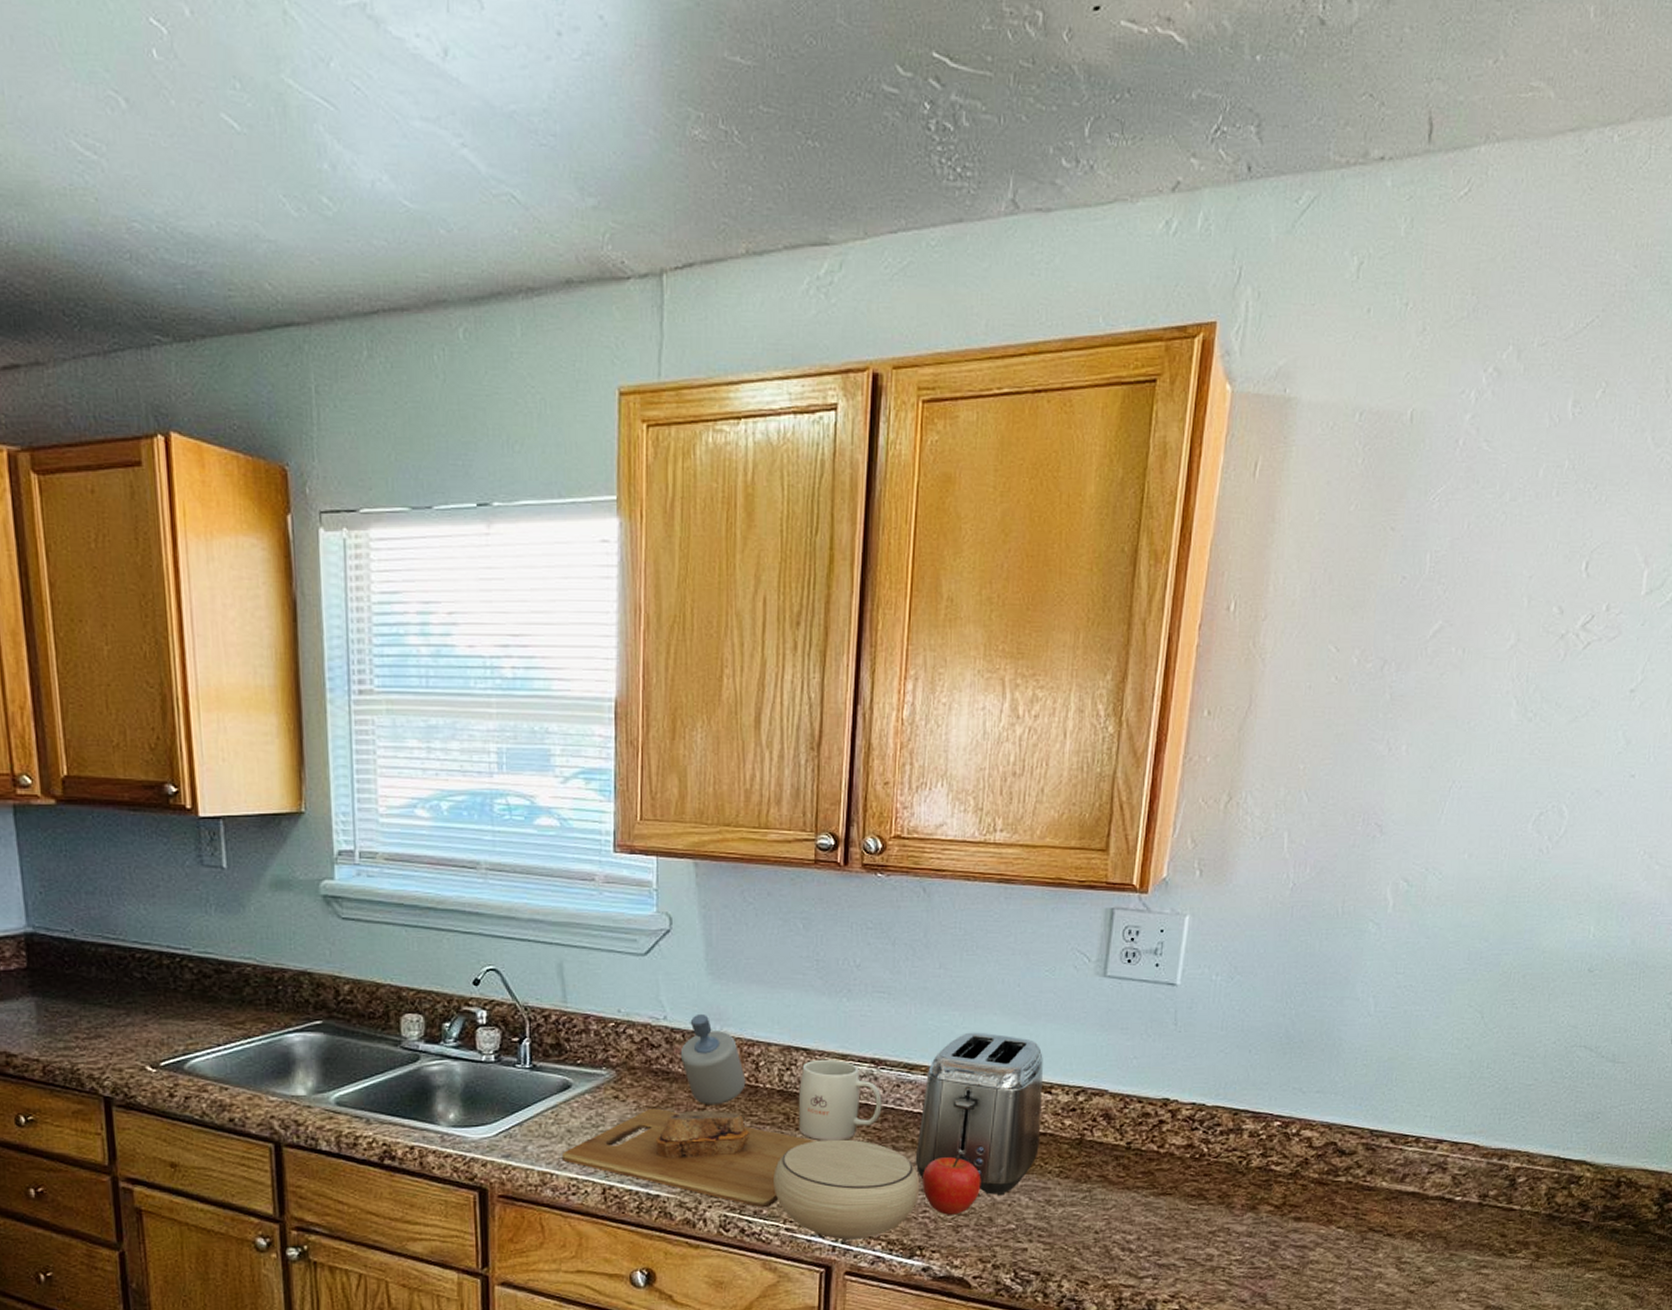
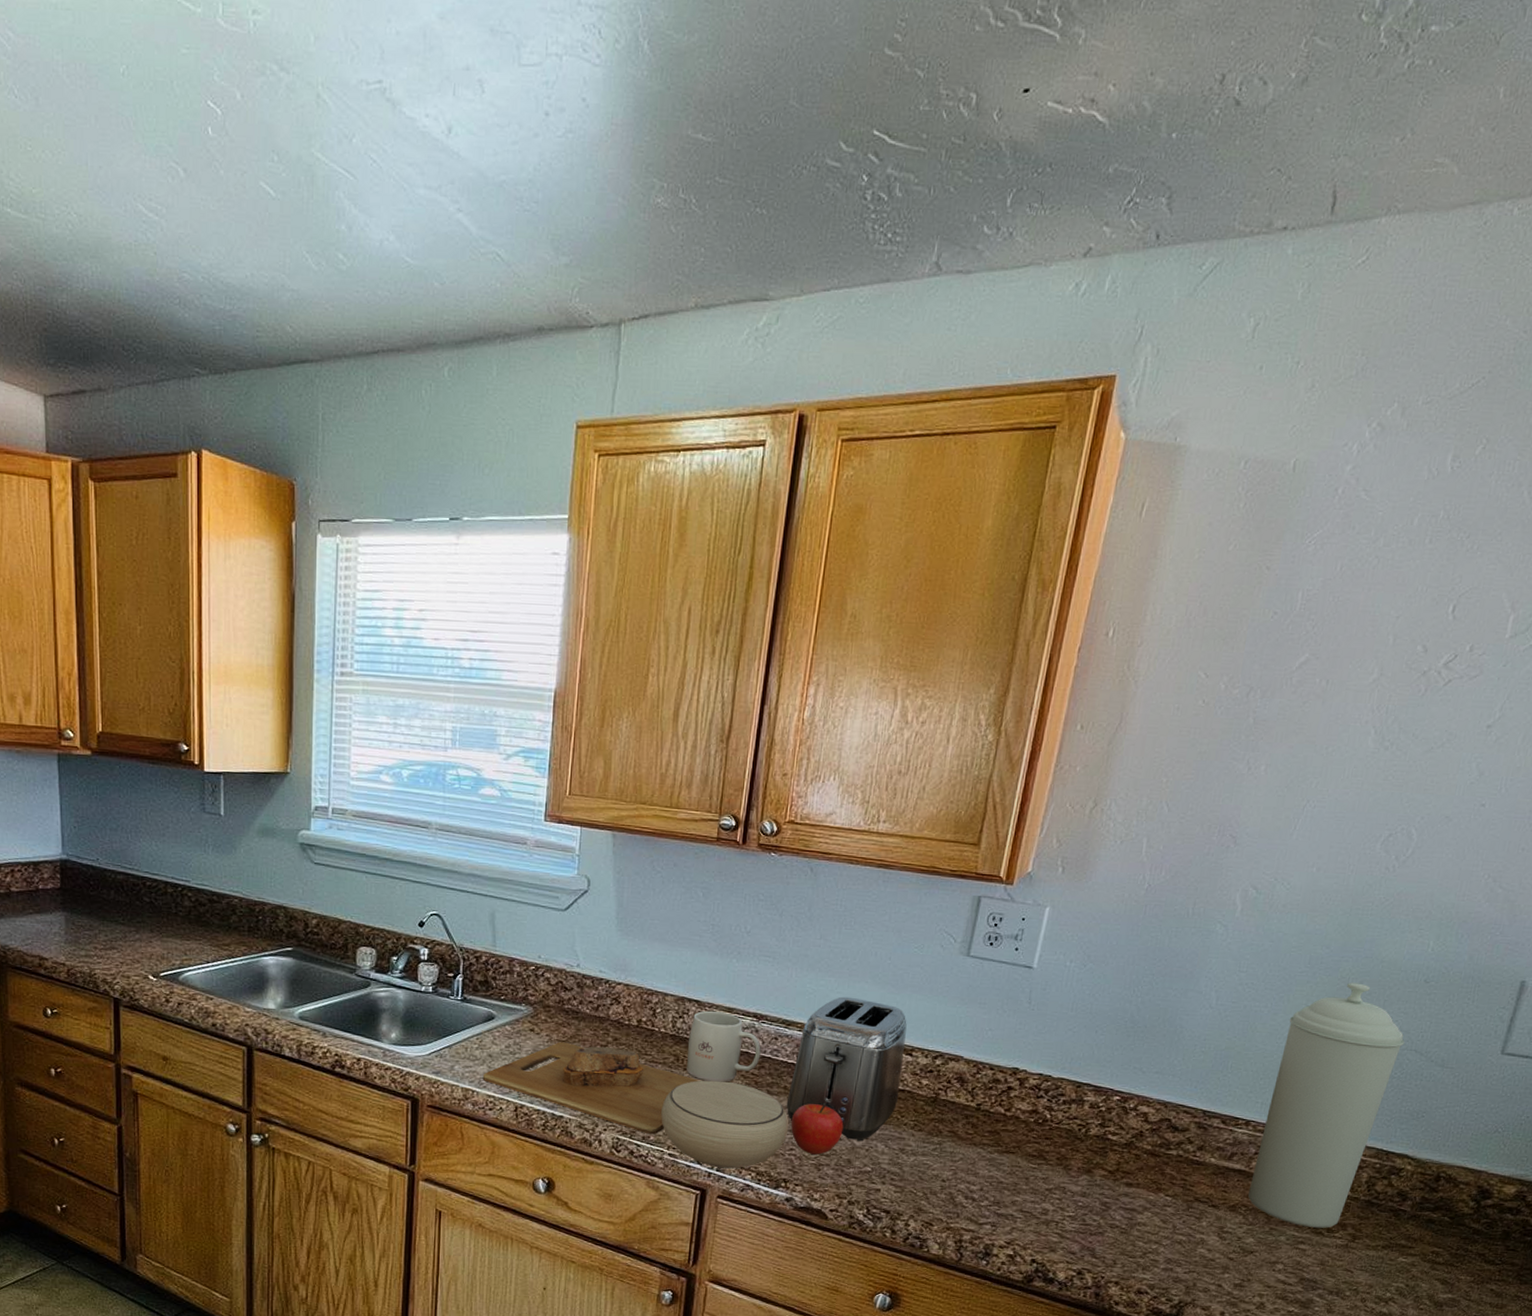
soap dispenser: present [680,1013,746,1106] -> none [589,964,644,1044]
canister: none [1424,977,1573,1249] -> present [1248,982,1405,1228]

